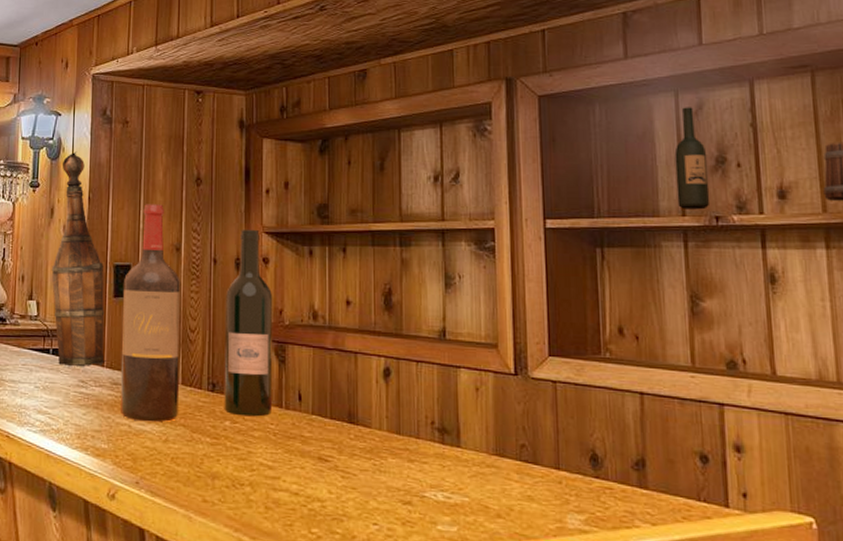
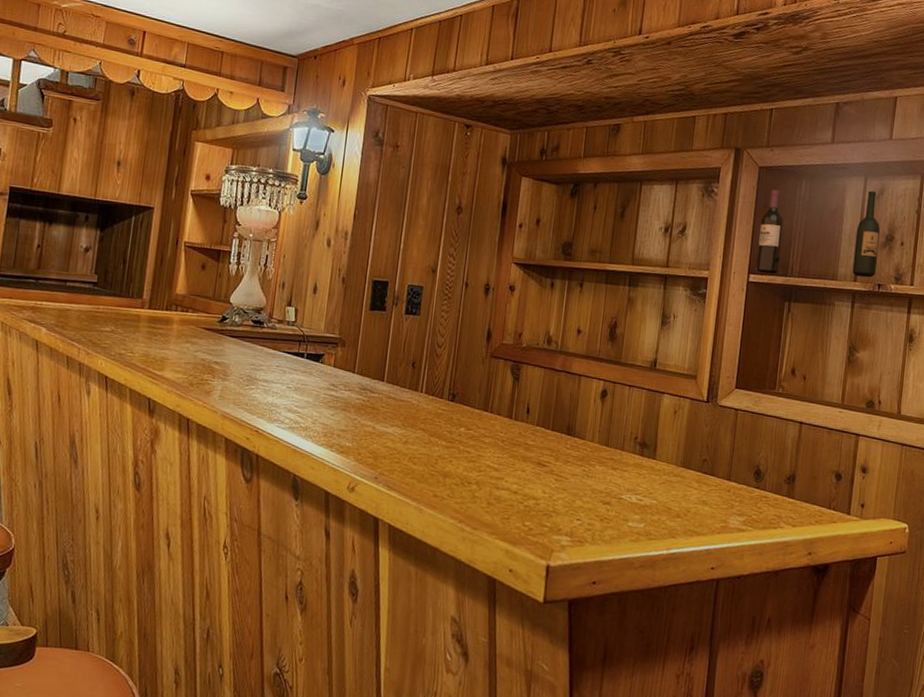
decorative bottle: present [51,151,106,367] -> none [311,168,363,373]
wine bottle: present [121,204,182,423] -> none [366,226,434,426]
wine bottle: present [224,230,273,417] -> none [460,259,515,426]
wine bottle: none [550,119,581,217] -> present [755,189,784,274]

